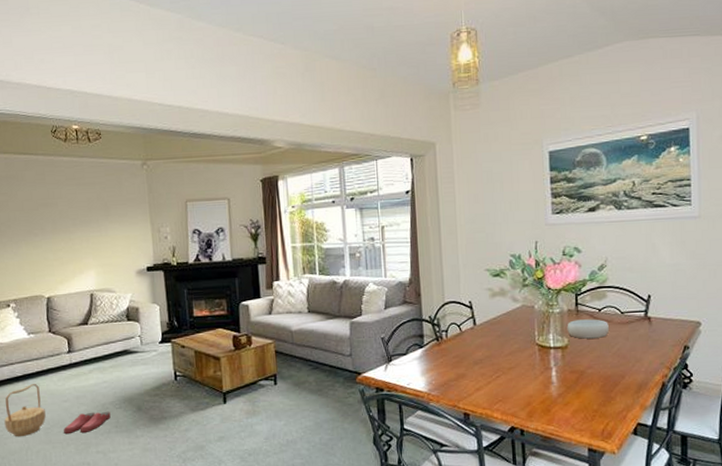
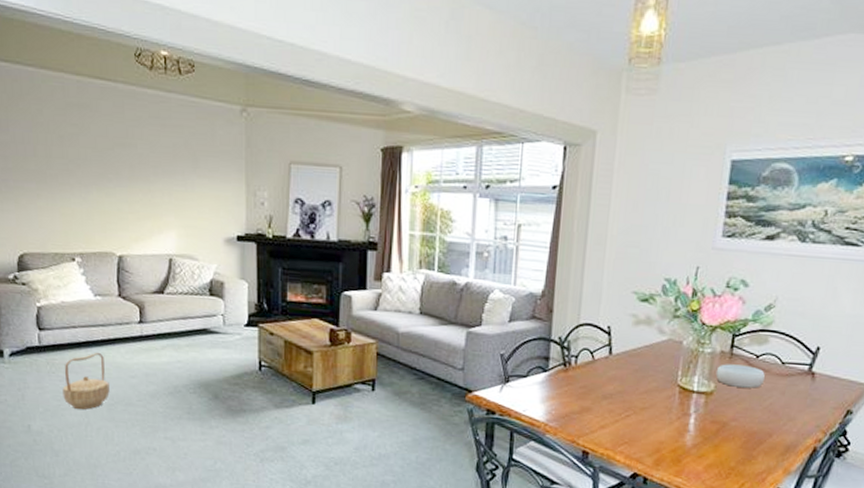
slippers: present [64,411,111,434] -> none [129,393,183,415]

